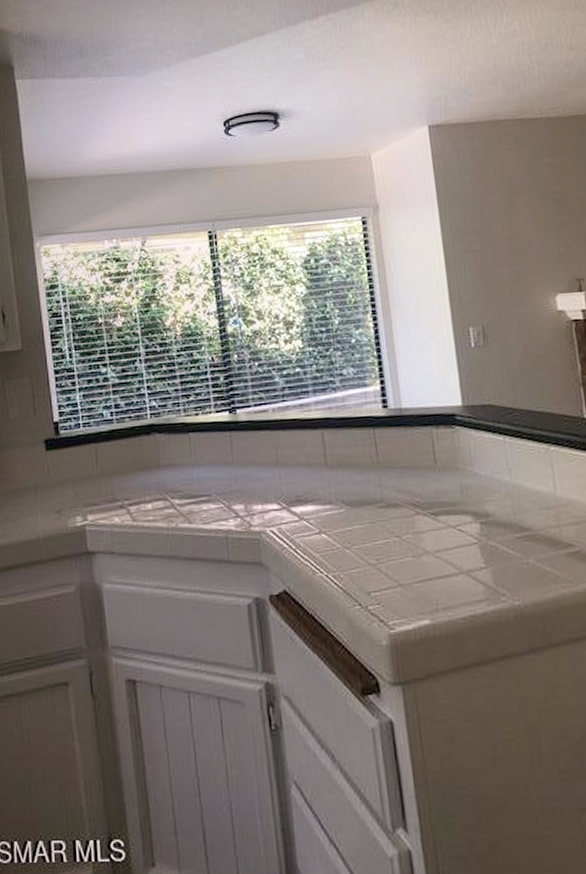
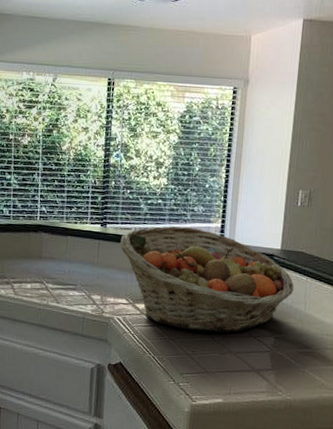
fruit basket: none [256,396,491,532] -> present [120,226,295,333]

